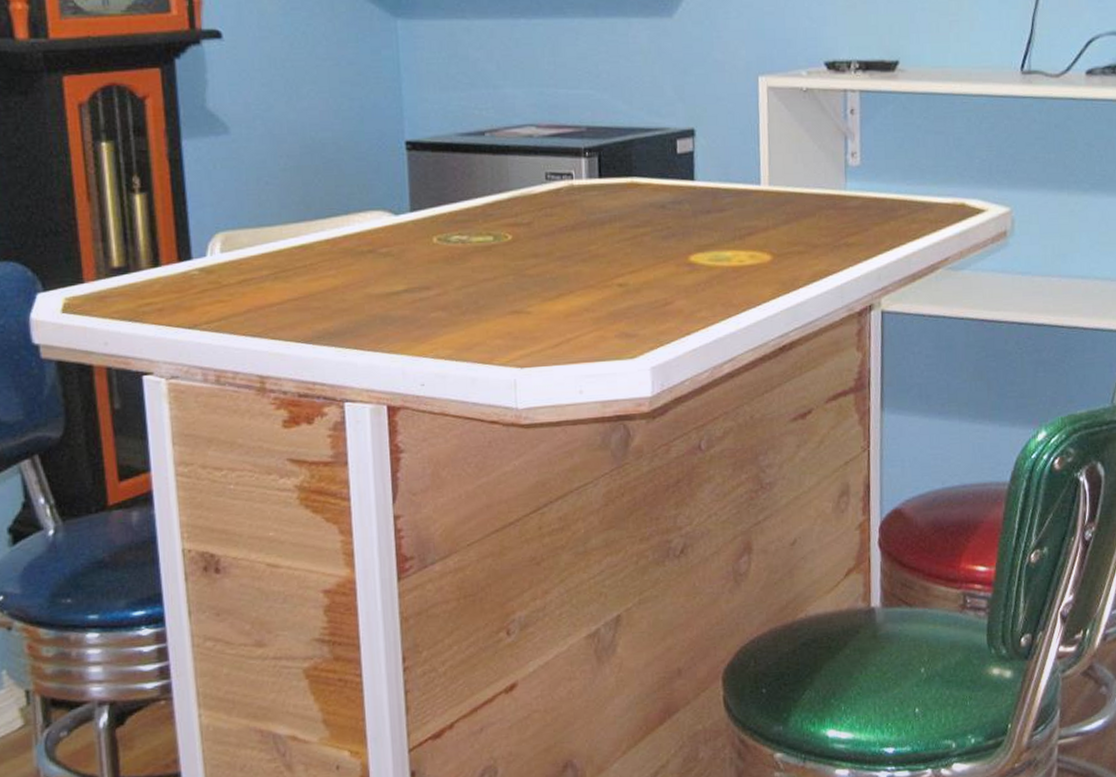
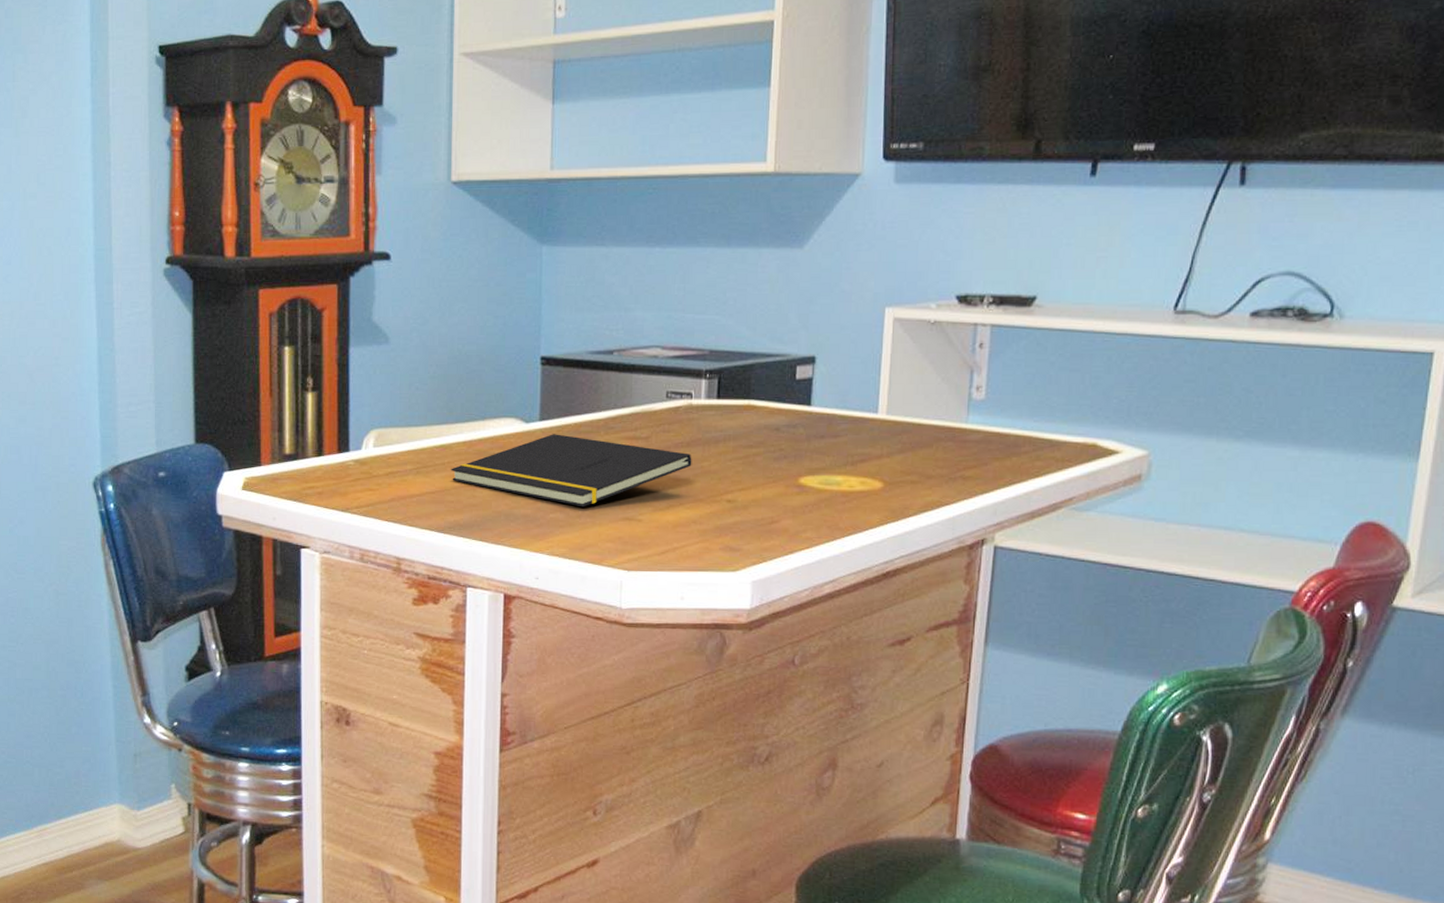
notepad: none [314,225,579,303] -> present [451,434,692,507]

